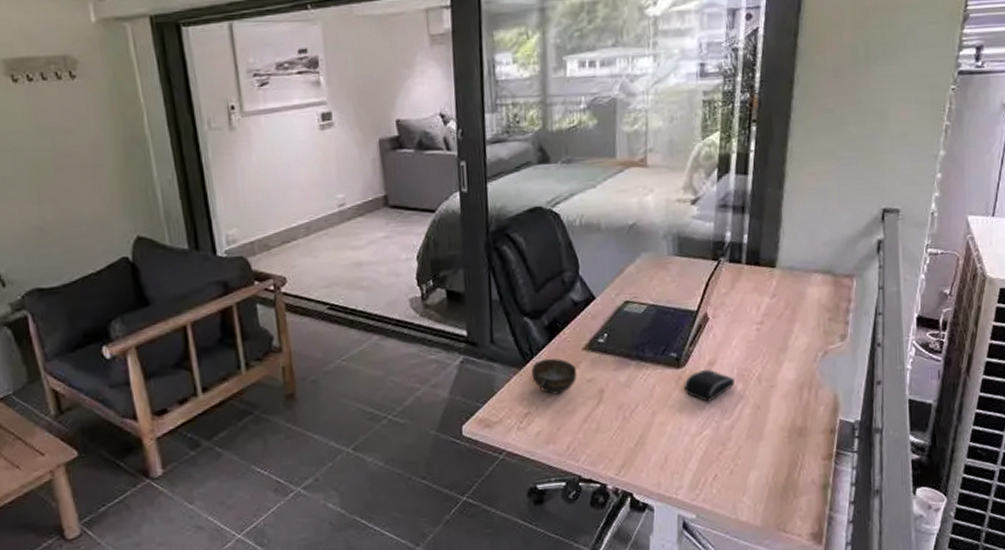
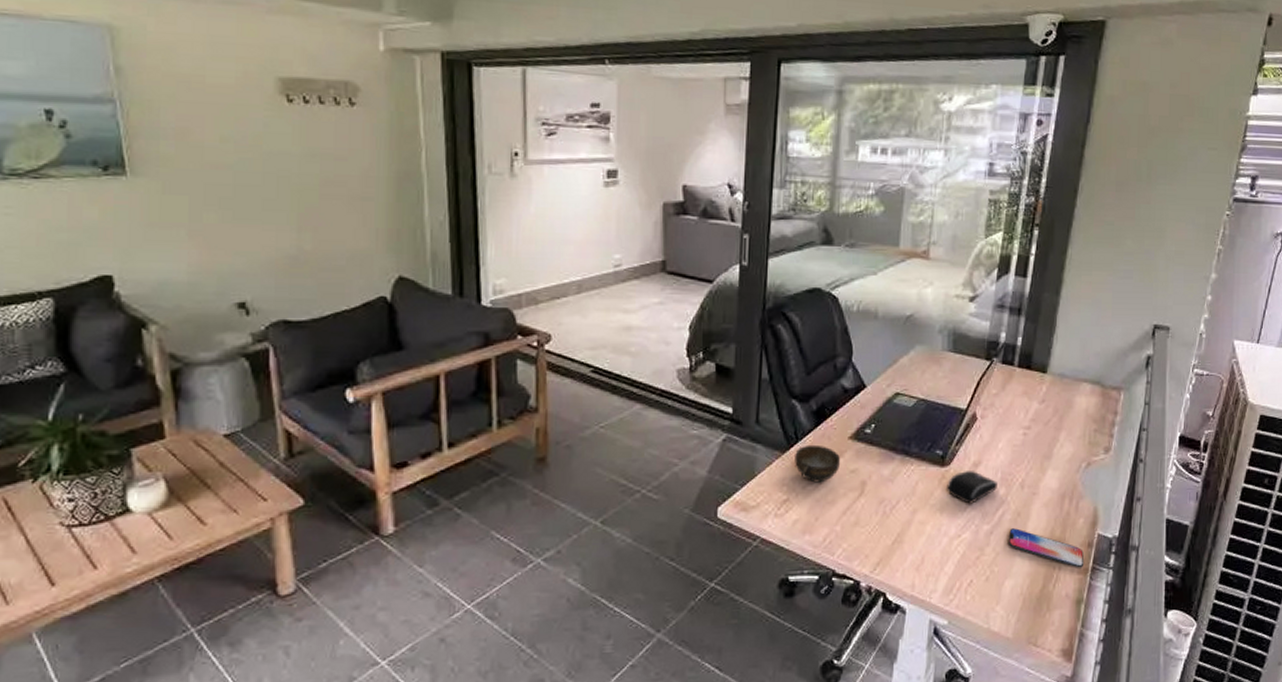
smartphone: none [749,421,828,455] -> present [1008,528,1085,568]

